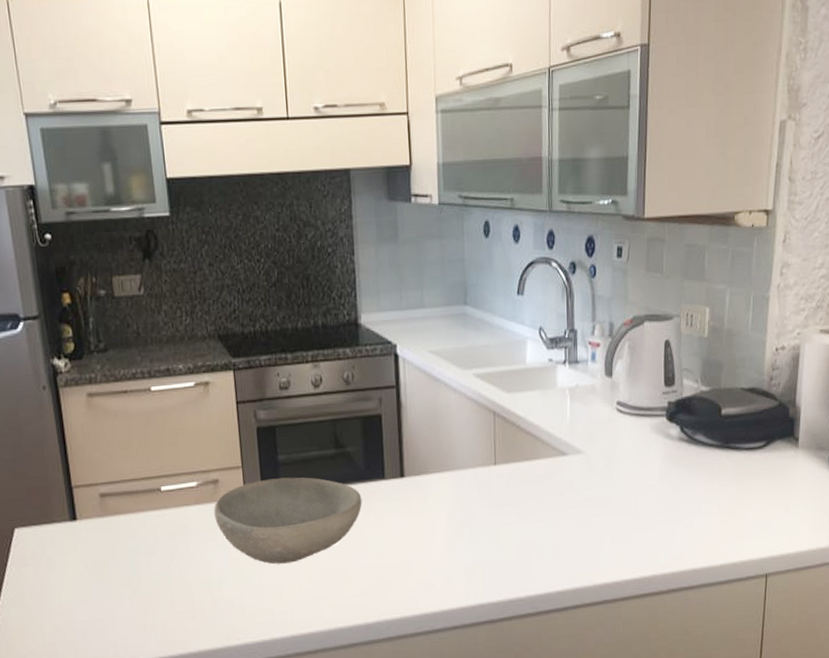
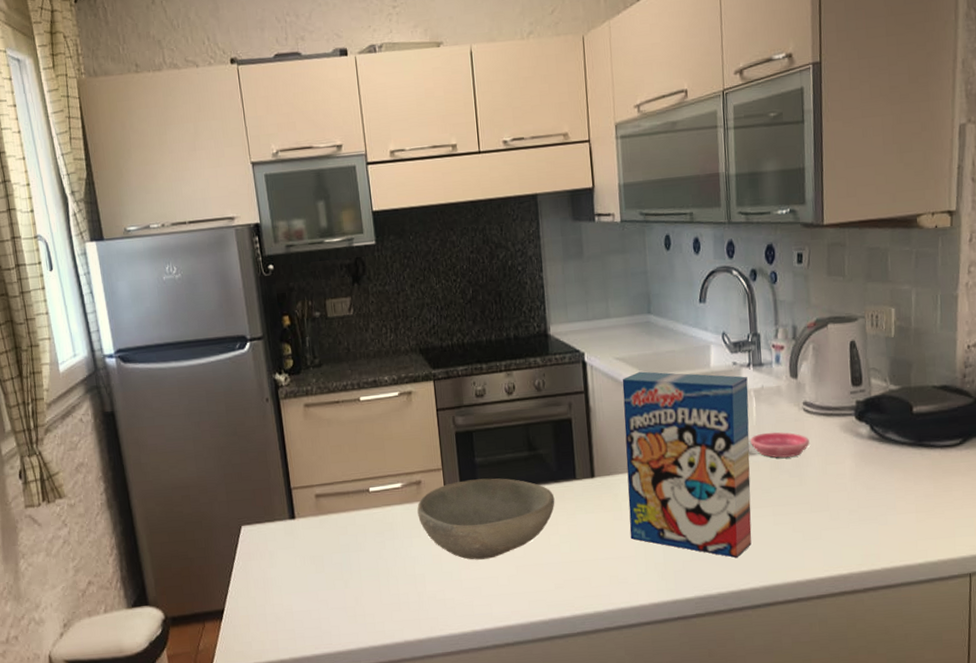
cereal box: none [435,366,563,561] -> present [622,371,752,558]
saucer: none [564,432,621,459] -> present [751,432,809,458]

